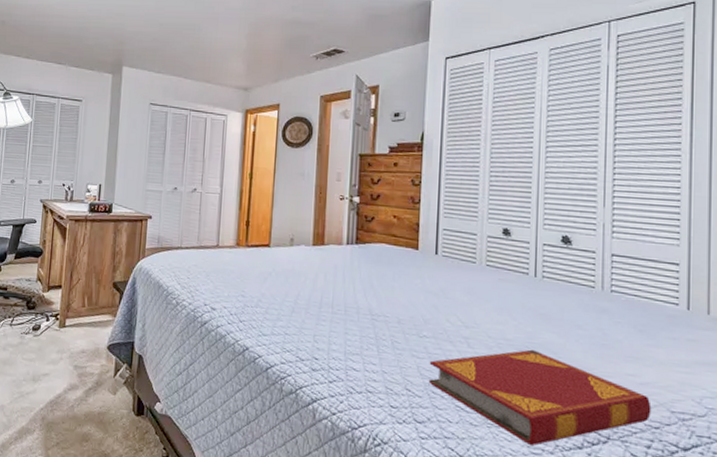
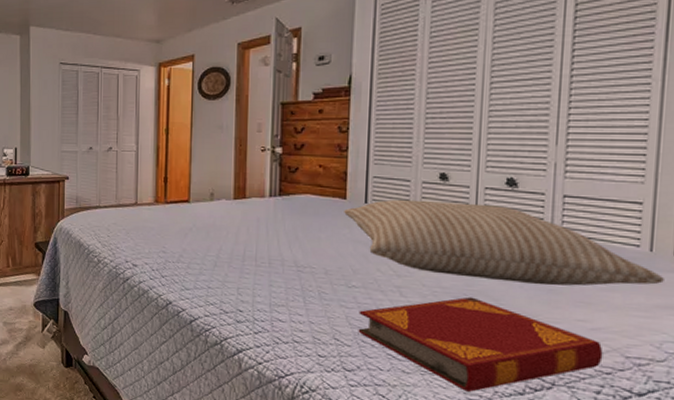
pillow: none [416,252,701,342] -> present [344,199,664,286]

